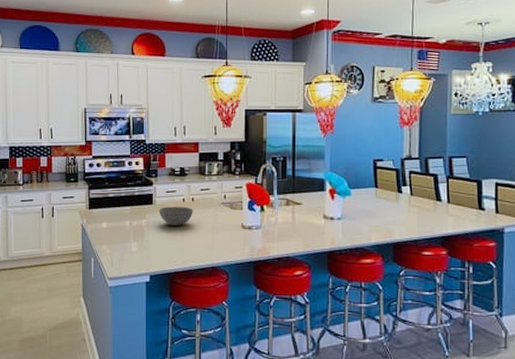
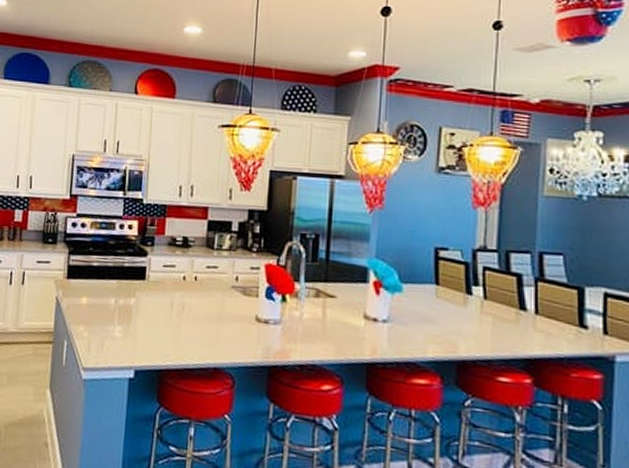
bowl: present [159,207,193,226] -> none [152,284,195,310]

